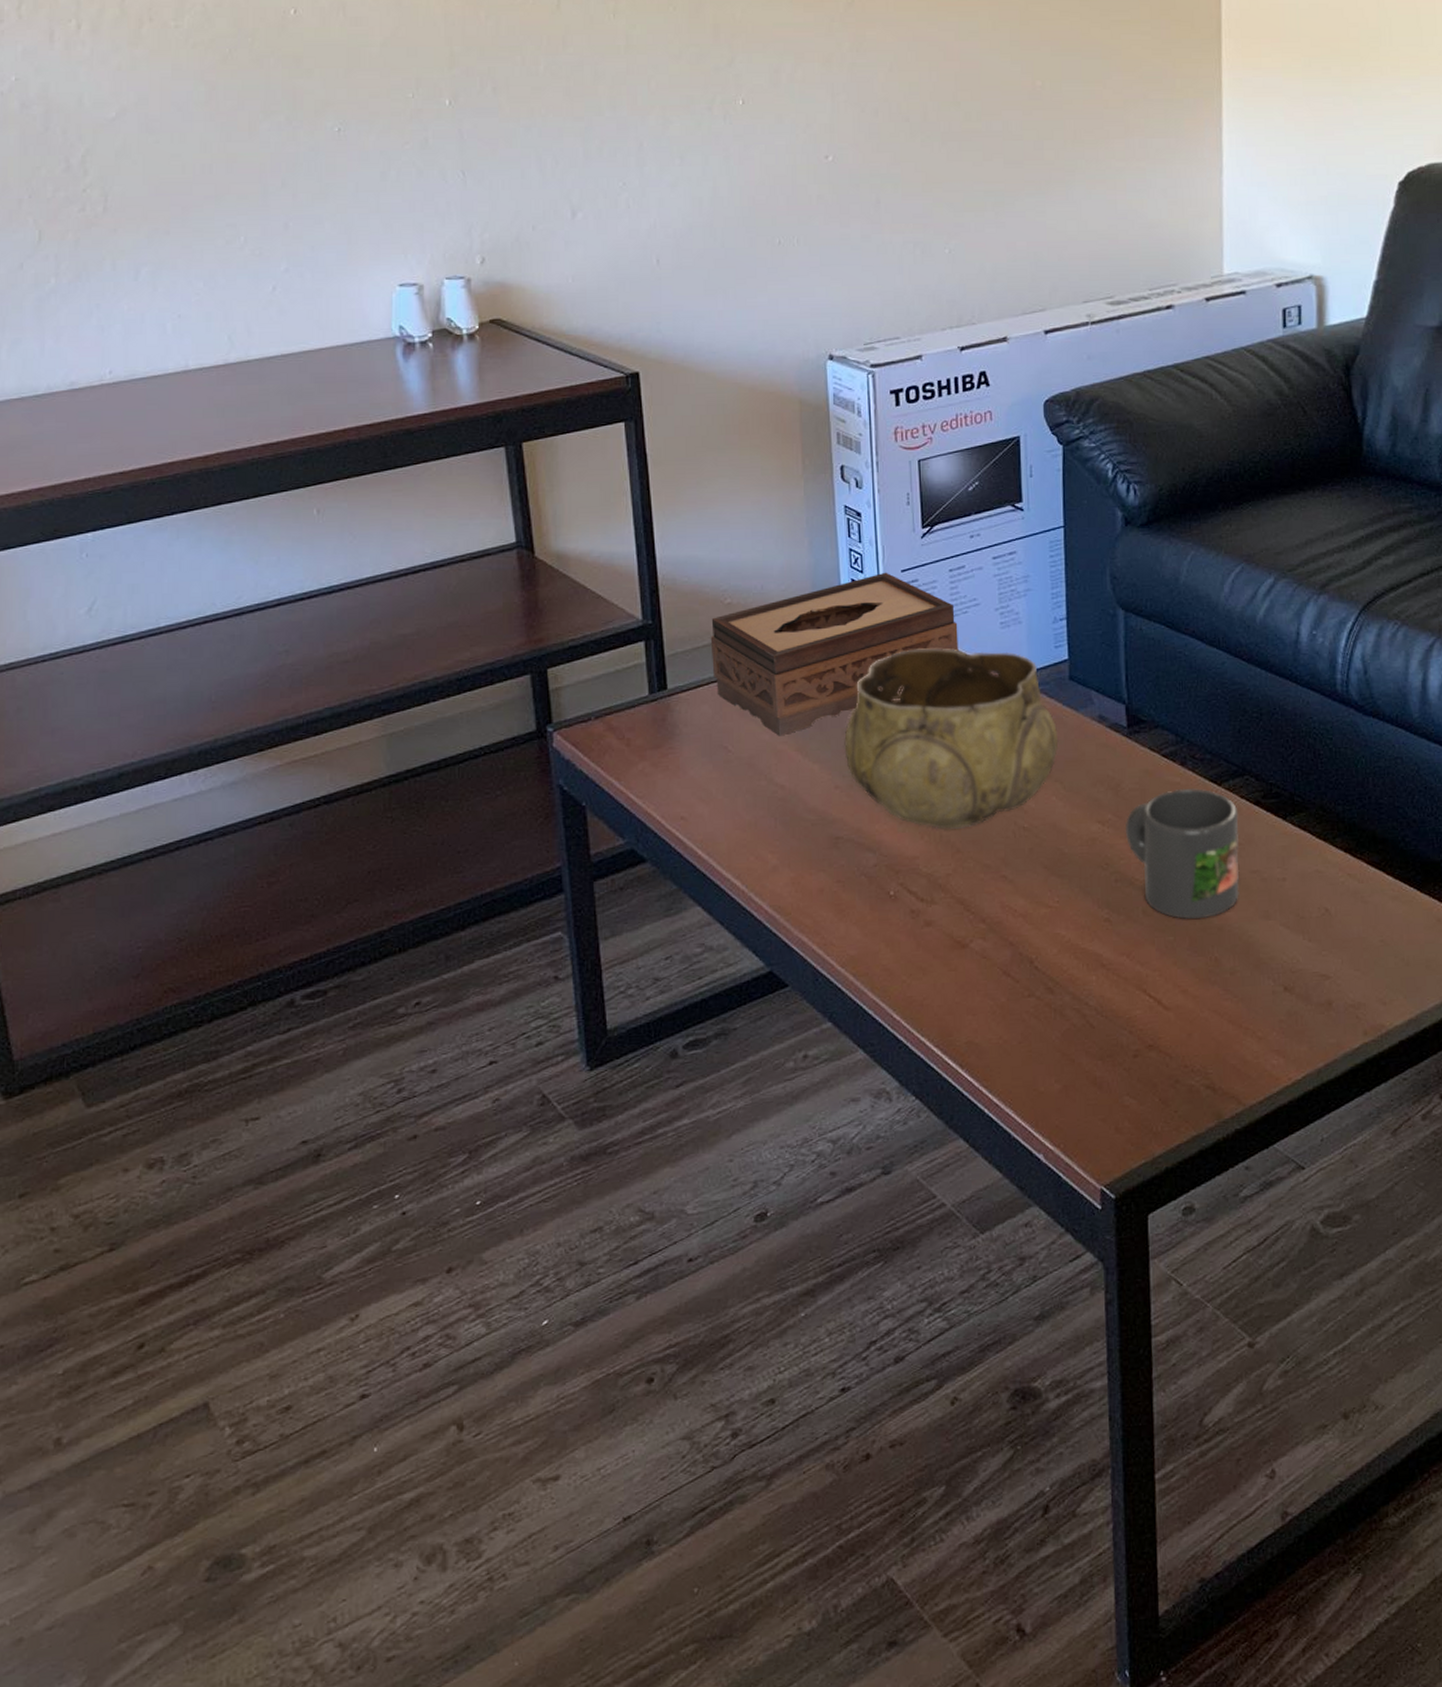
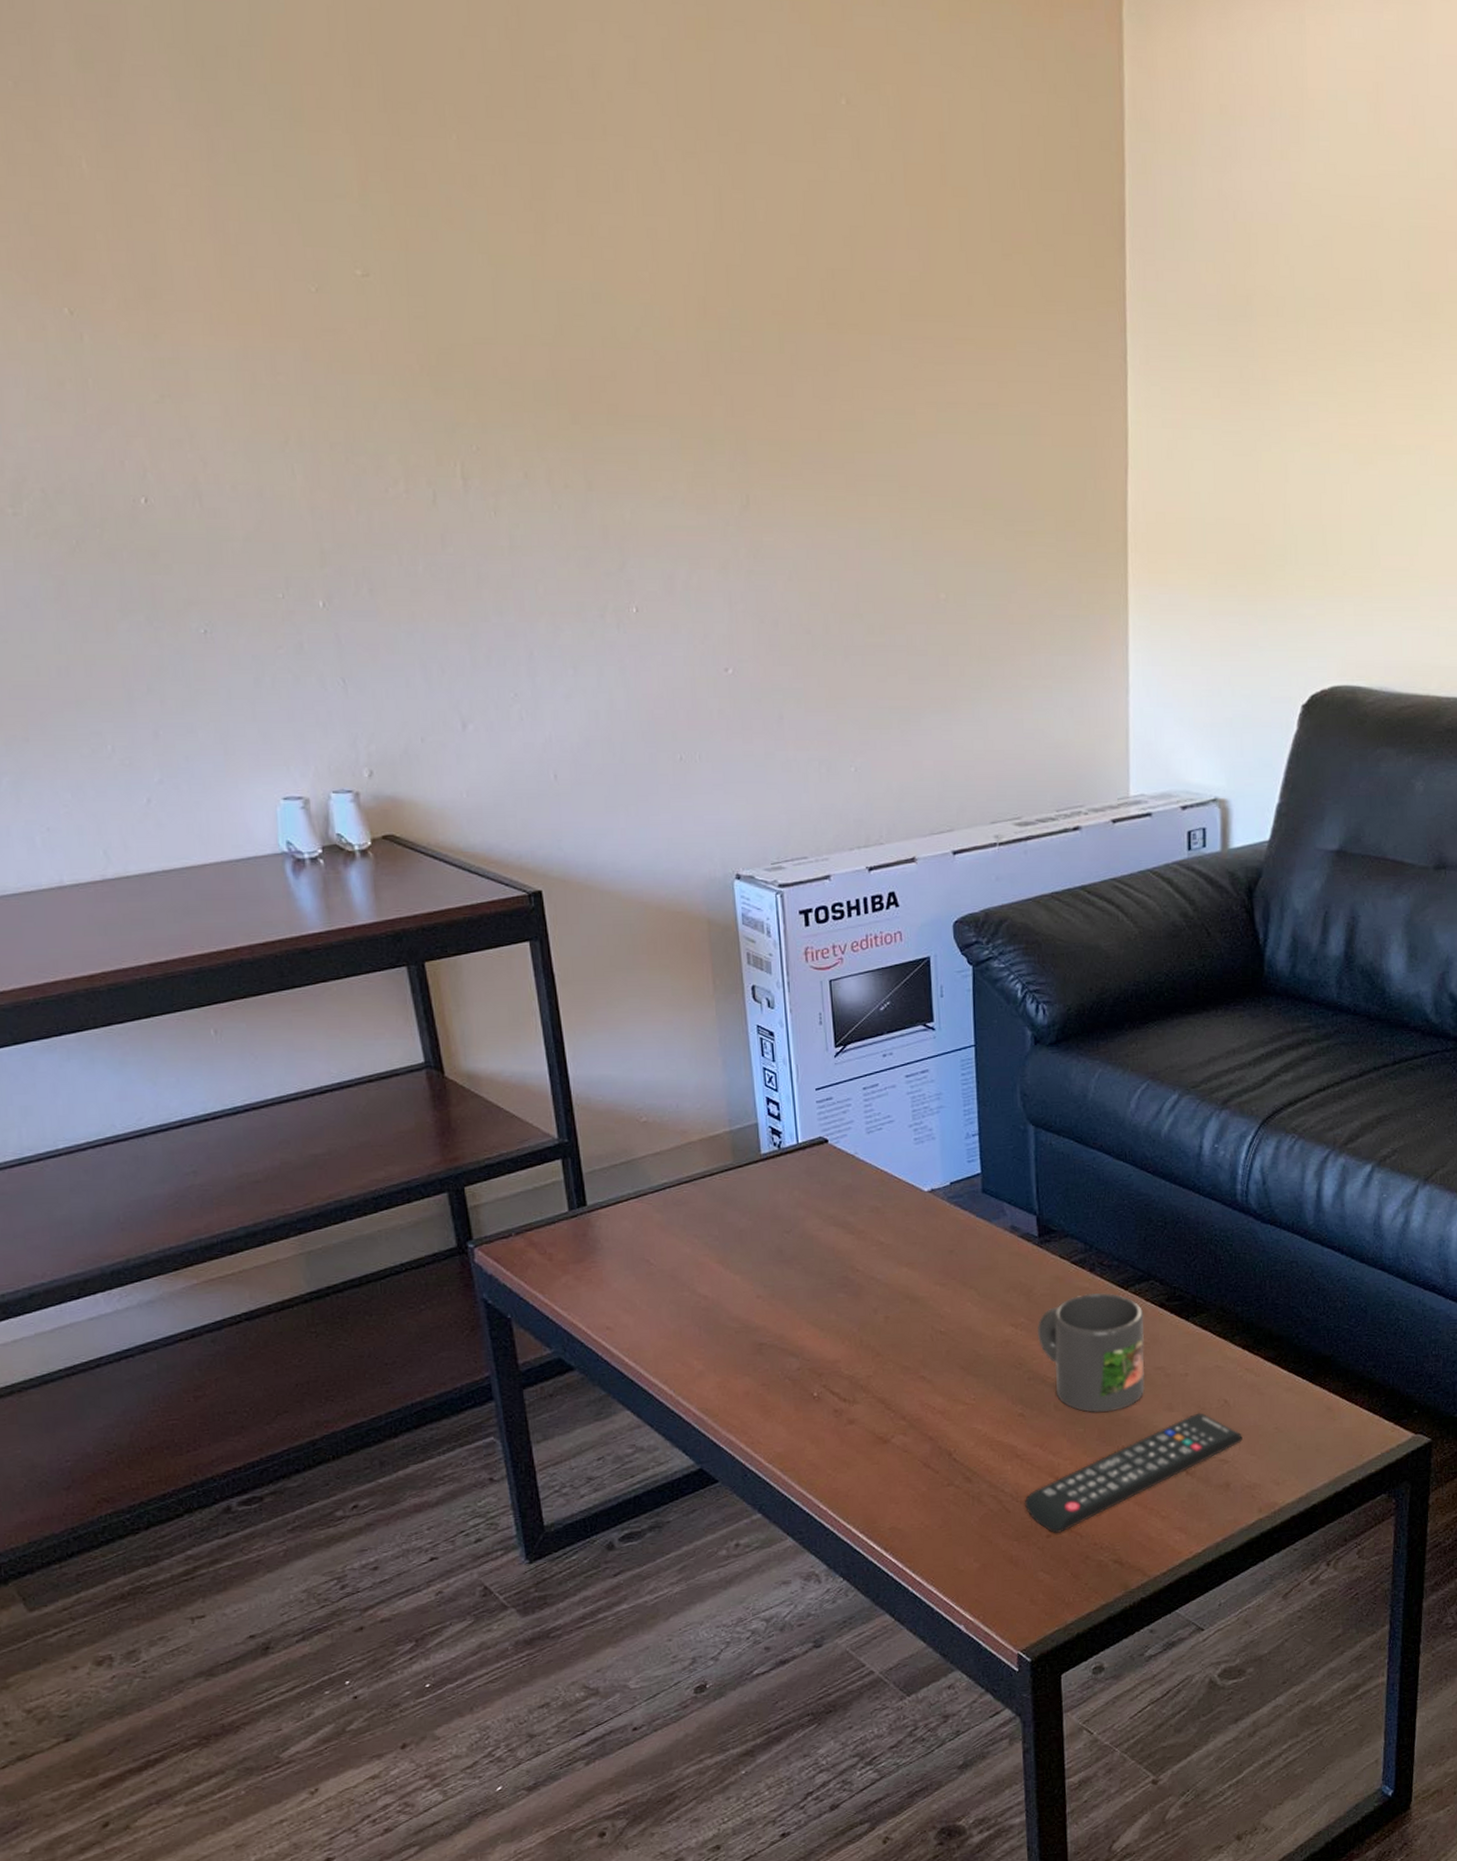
tissue box: present [710,572,959,736] -> none [627,1090,874,1249]
decorative bowl: present [844,648,1059,830] -> none [764,1163,973,1335]
remote control: none [1110,922,1345,1053] -> present [1025,1412,1243,1533]

